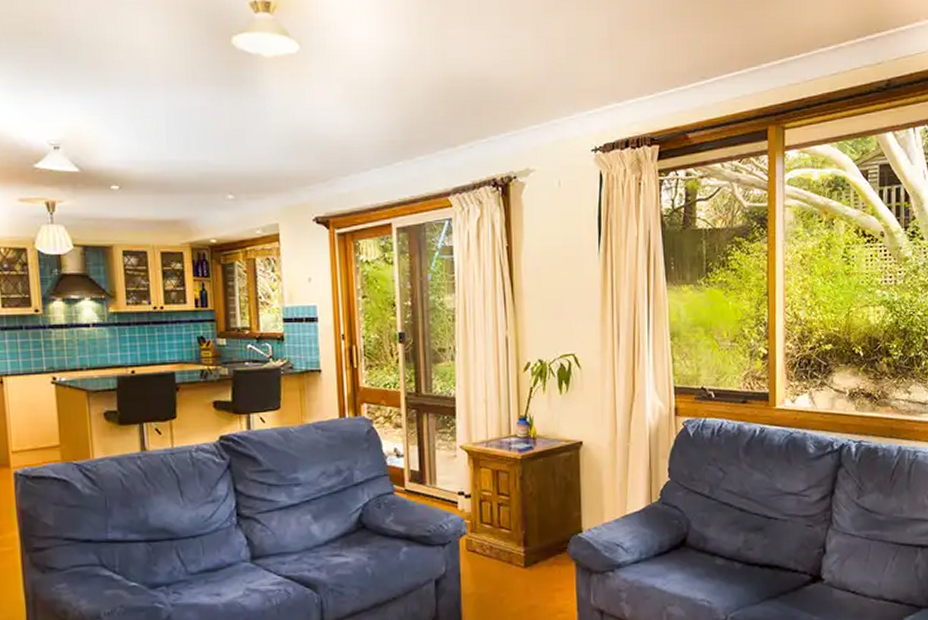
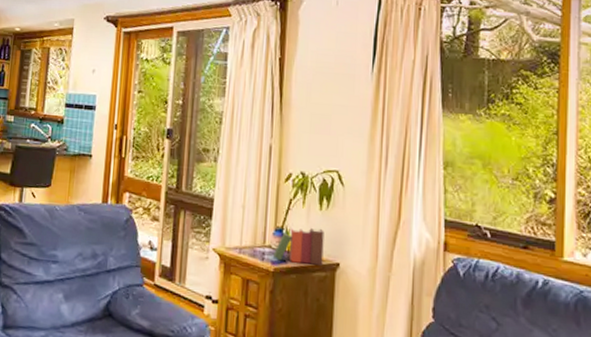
books: none [520,411,567,448] -> present [274,228,324,266]

